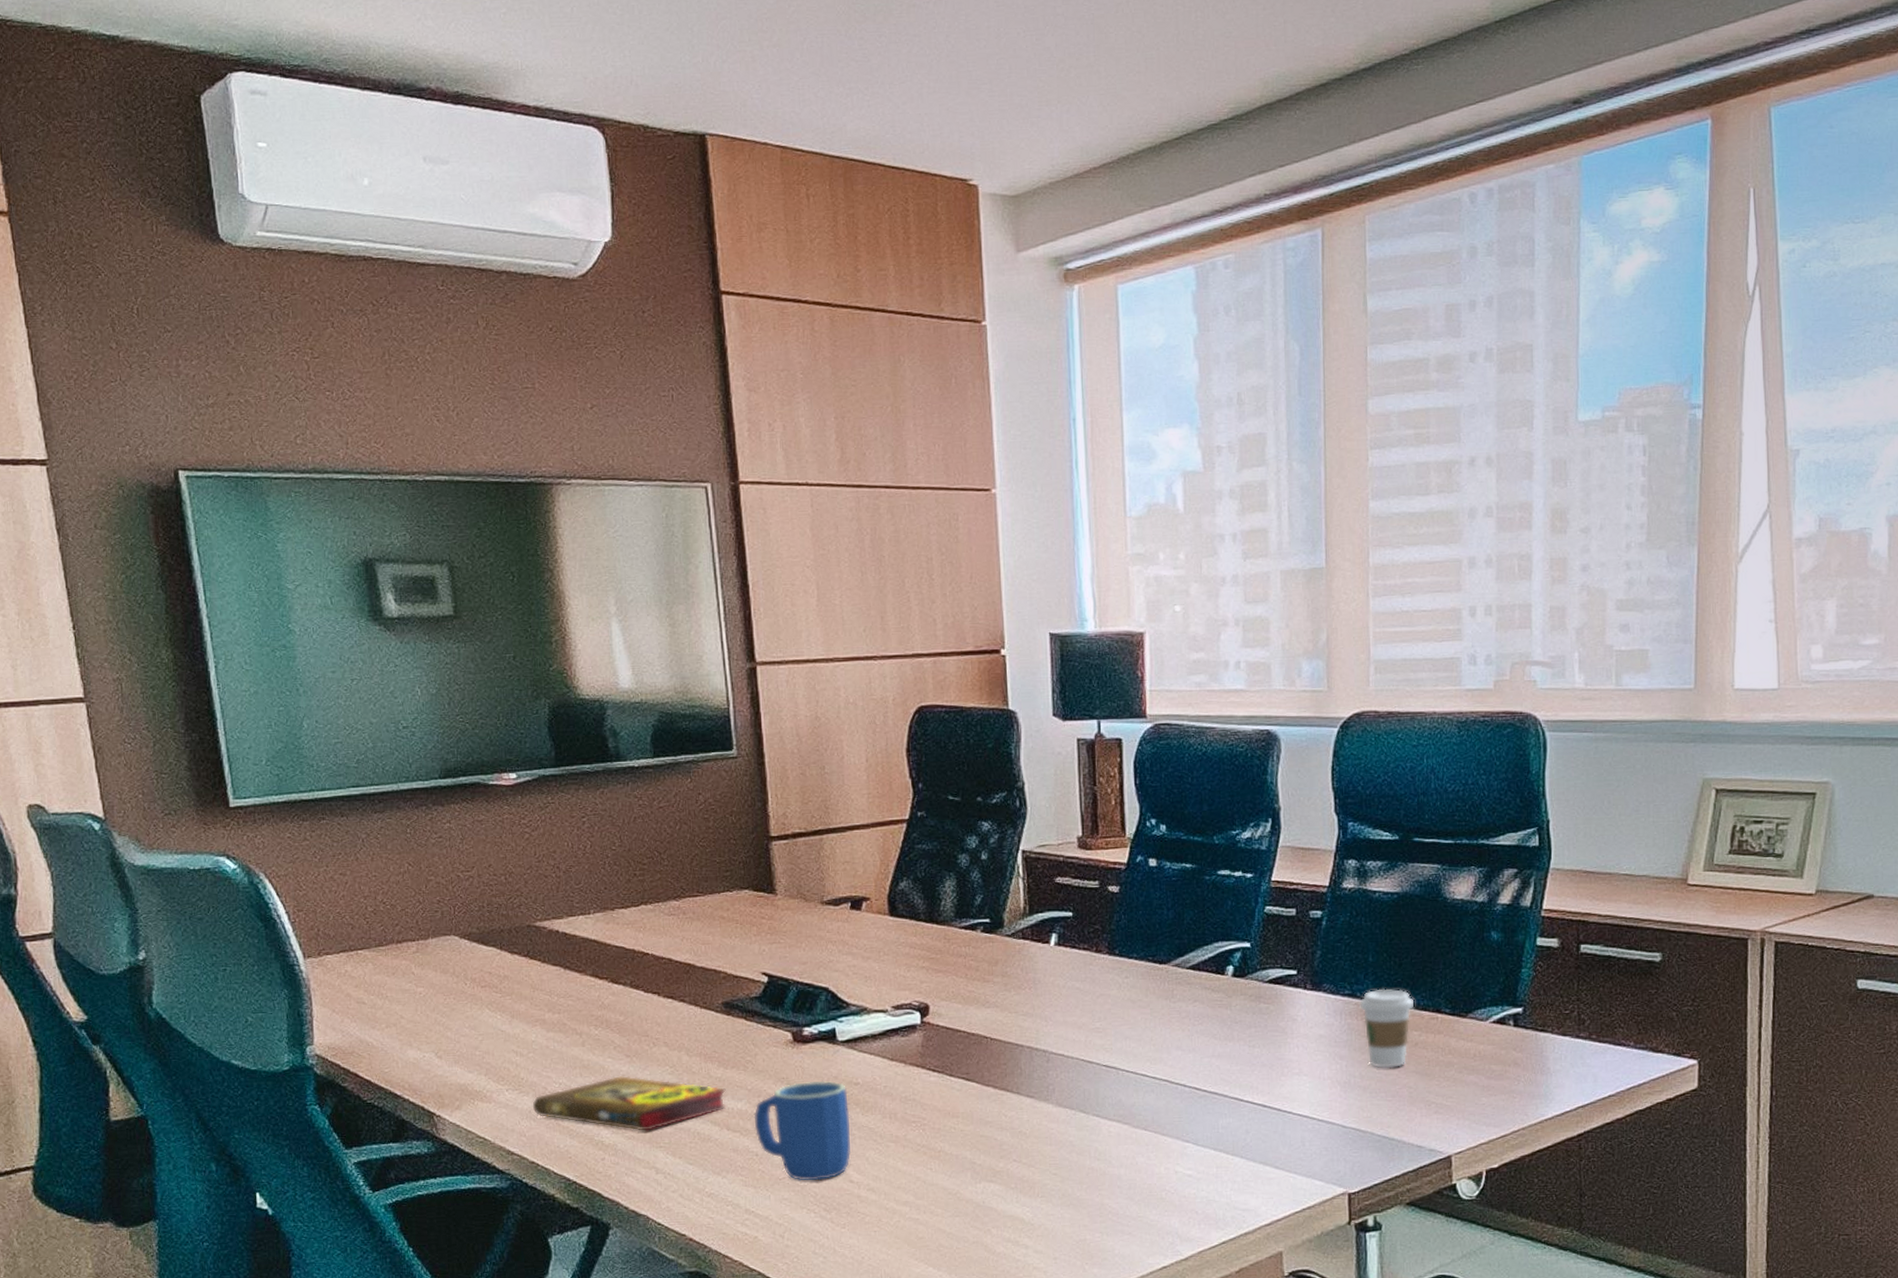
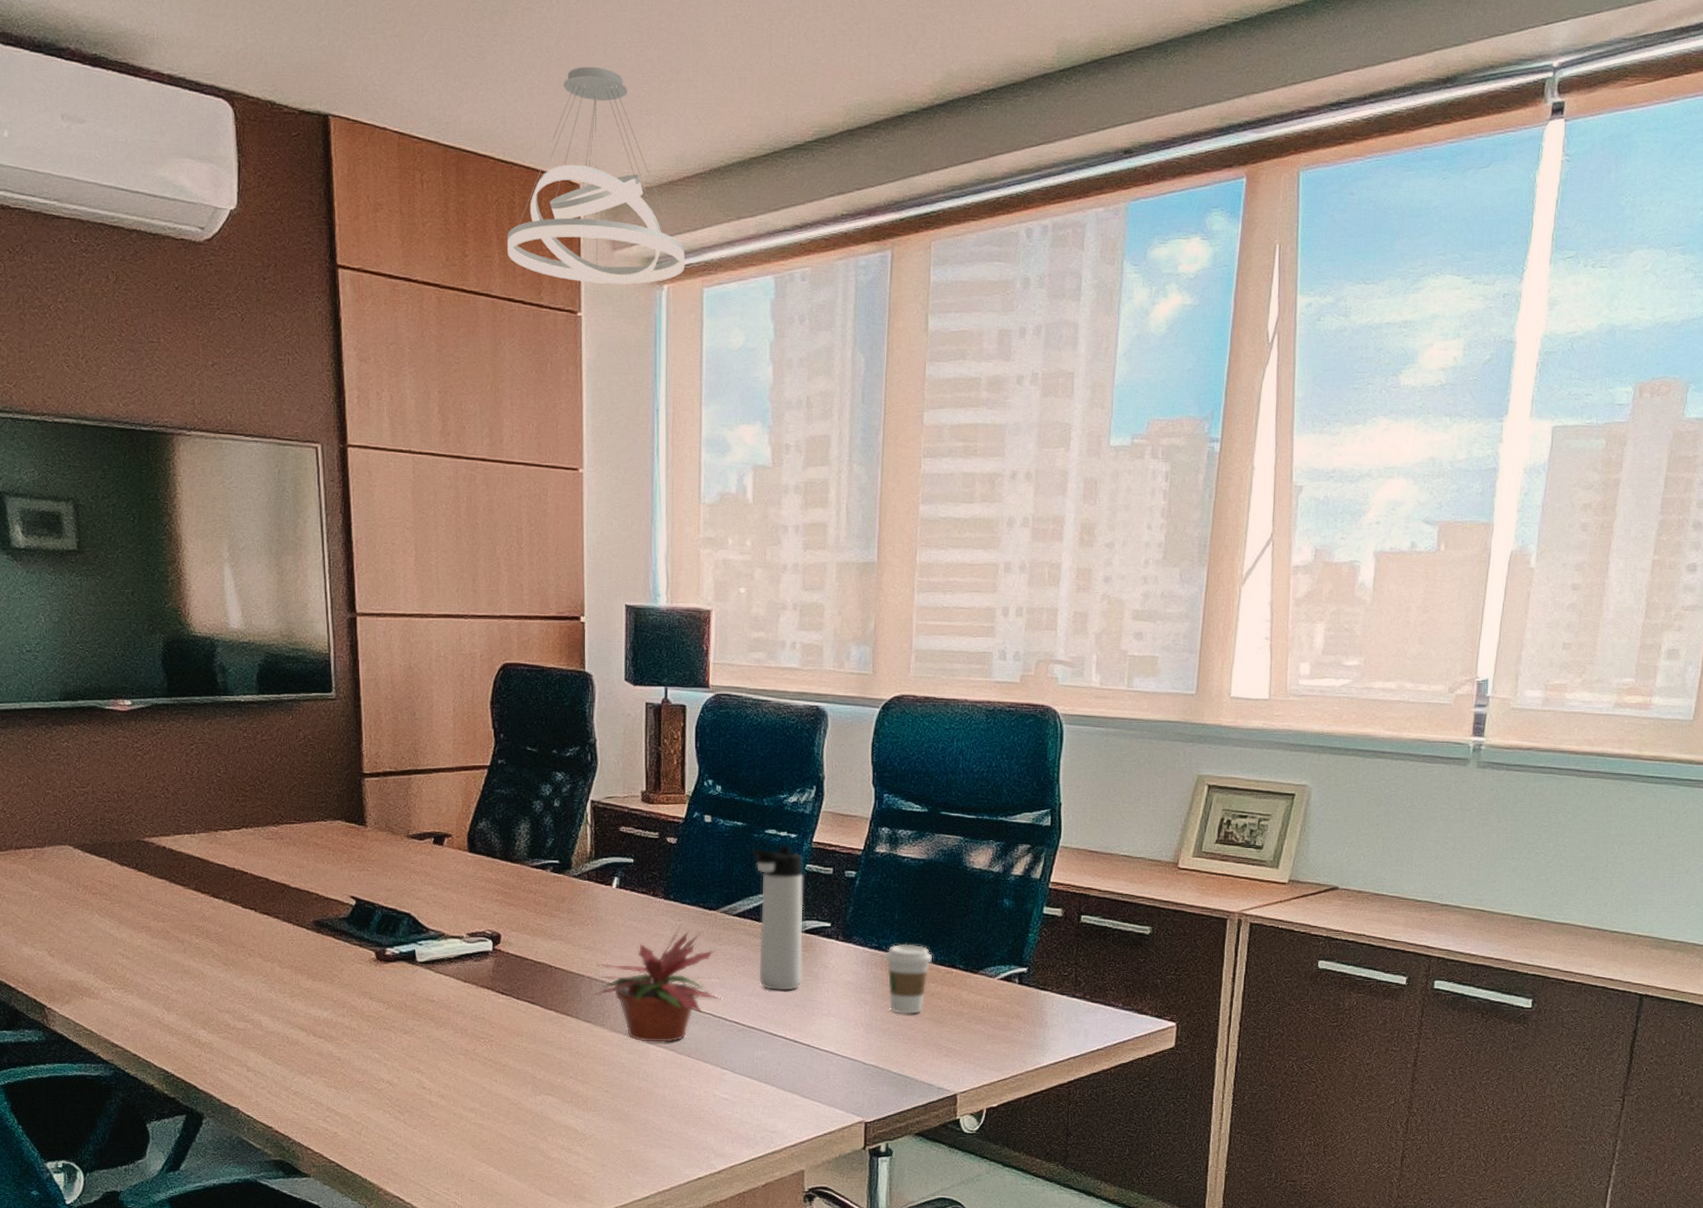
book: present [532,1076,726,1131] -> none [136,982,314,1033]
mug: present [753,1080,851,1181] -> none [338,996,425,1086]
pendant light: none [901,60,1096,289] -> present [507,66,685,285]
potted plant: none [1037,981,1179,1116] -> present [595,924,722,1043]
thermos bottle: none [1204,887,1268,1050] -> present [752,845,804,991]

